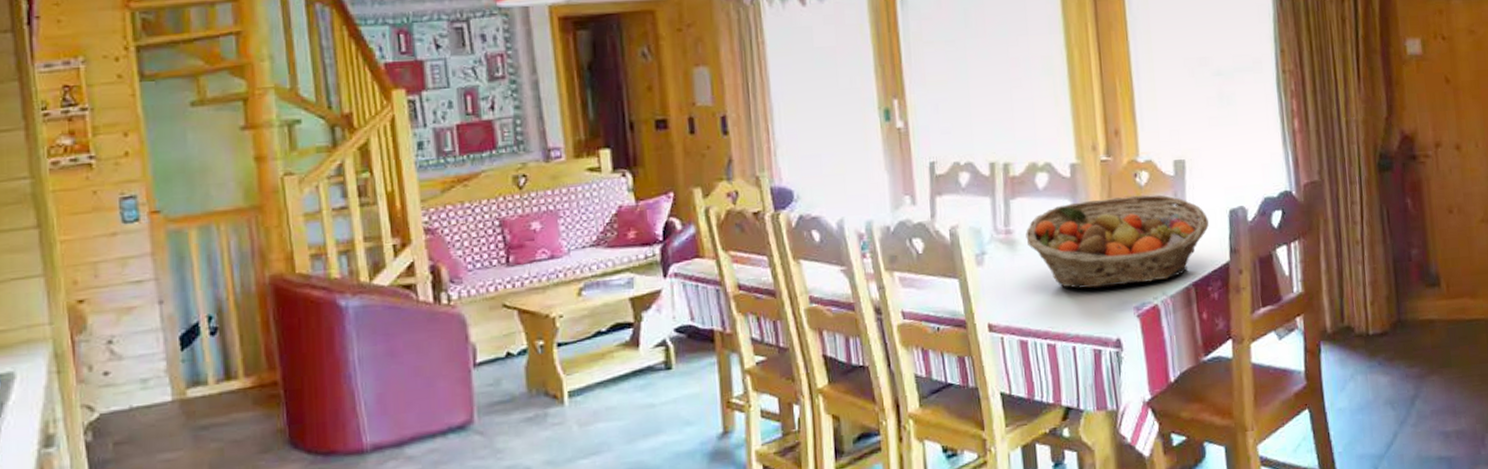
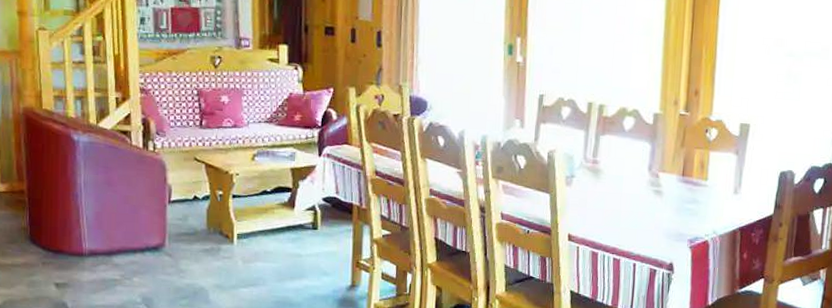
fruit basket: present [1026,194,1209,289] -> none [609,146,761,221]

